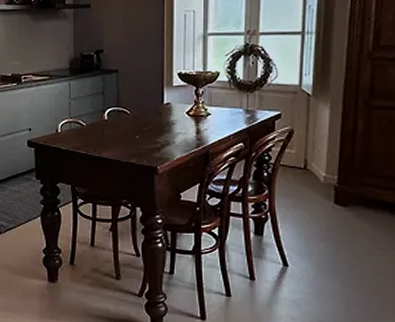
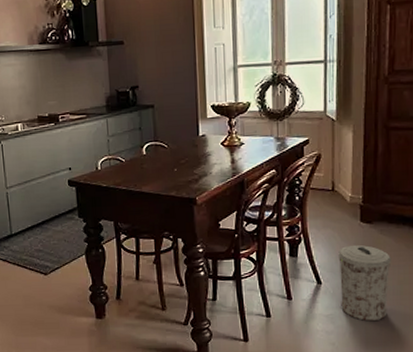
trash can: none [308,228,368,312] -> present [338,244,392,322]

